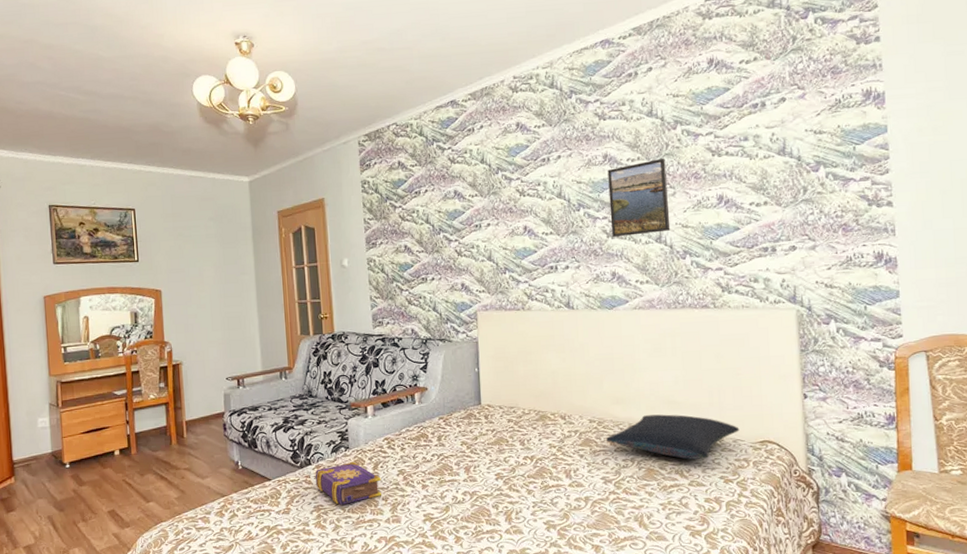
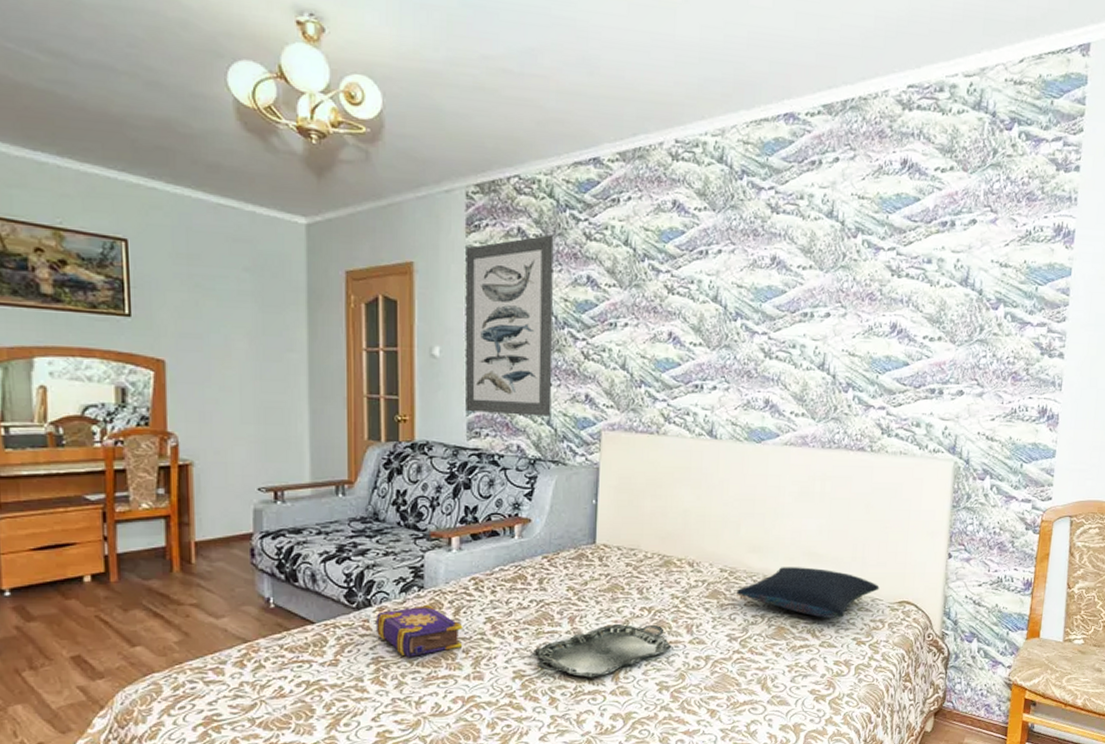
wall art: none [361,163,436,307] -> present [465,235,554,416]
serving tray: none [440,471,554,519] -> present [535,623,672,678]
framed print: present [607,158,671,238] -> none [769,270,840,359]

